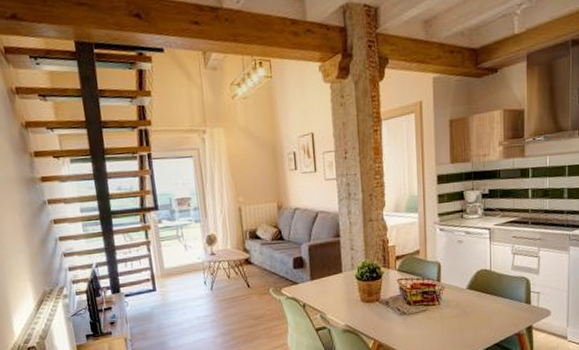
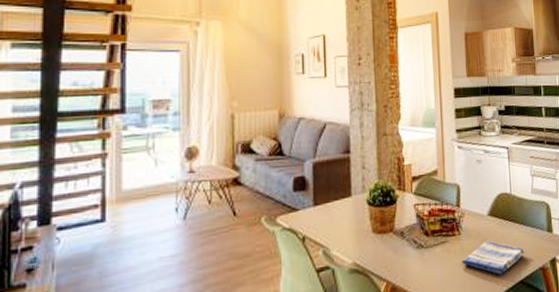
dish towel: none [440,309,502,339] -> present [461,240,525,276]

